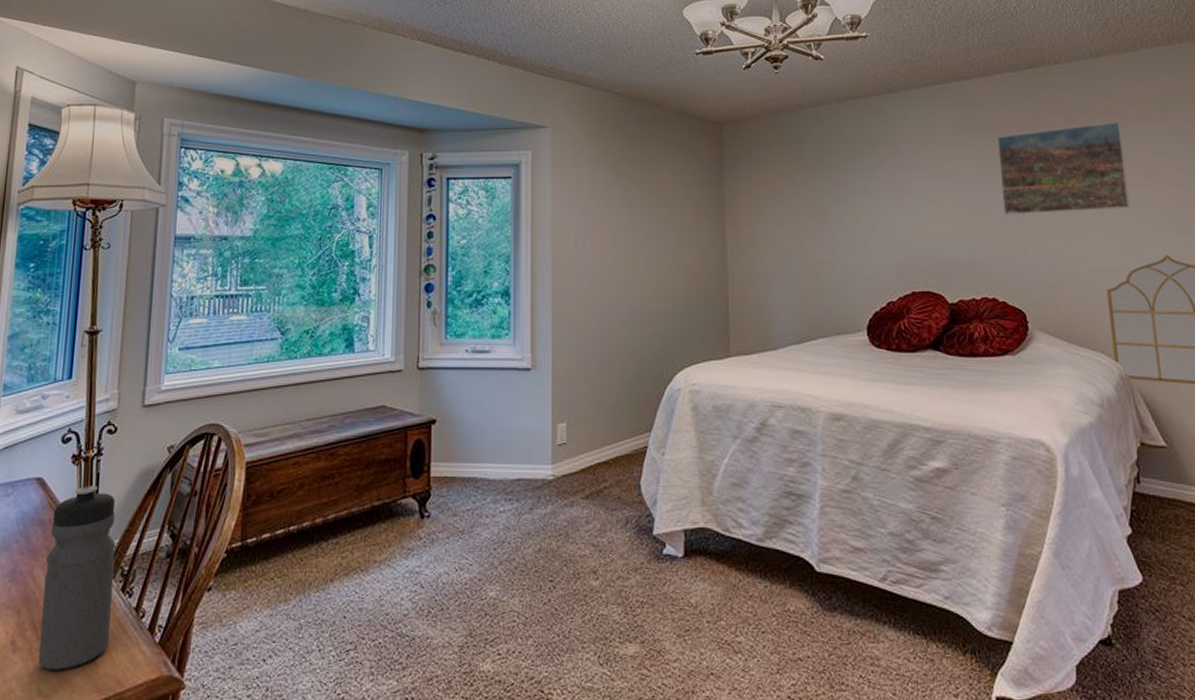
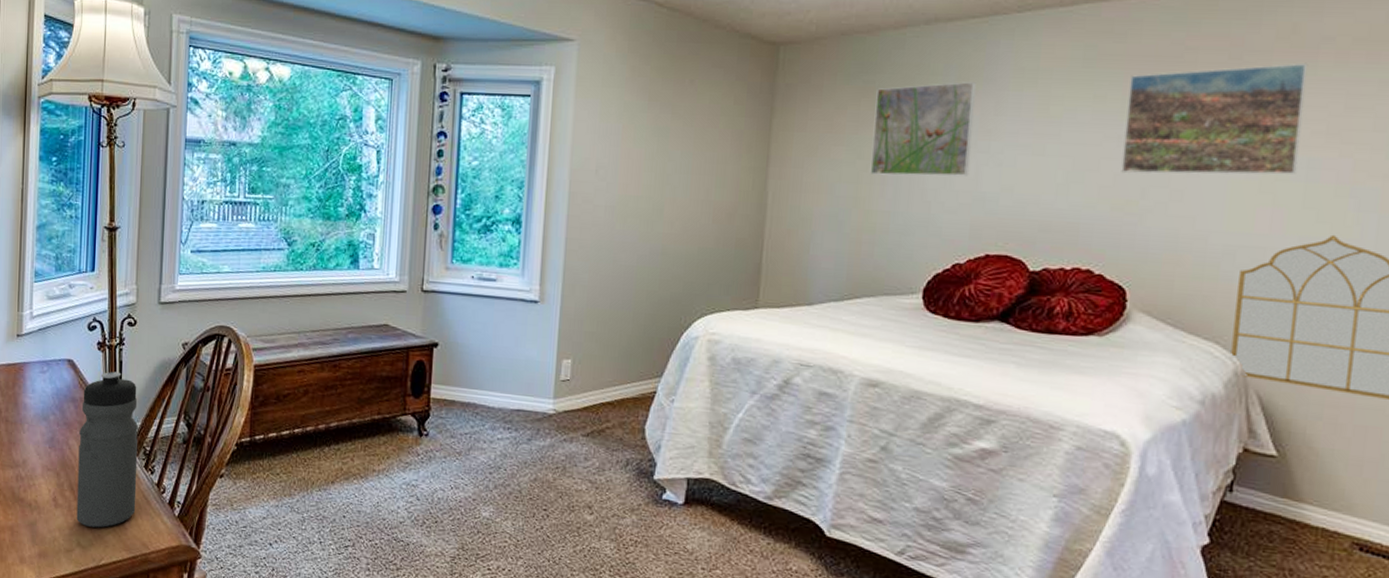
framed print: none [805,147,889,229] -> present [870,82,976,176]

